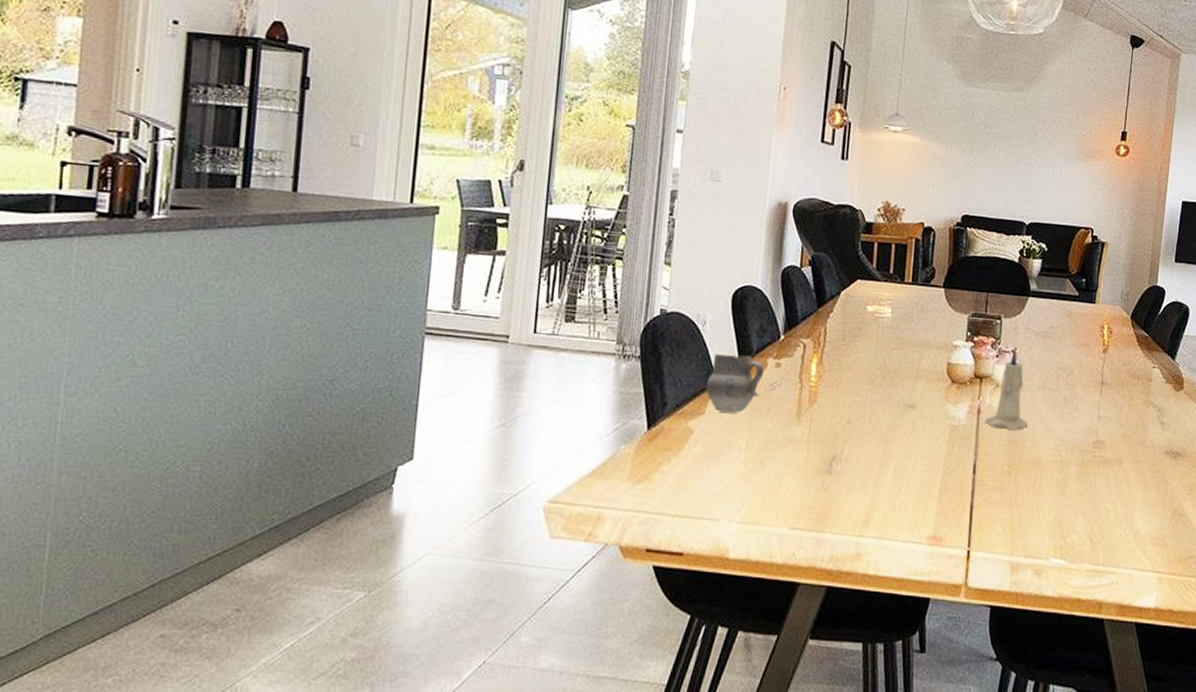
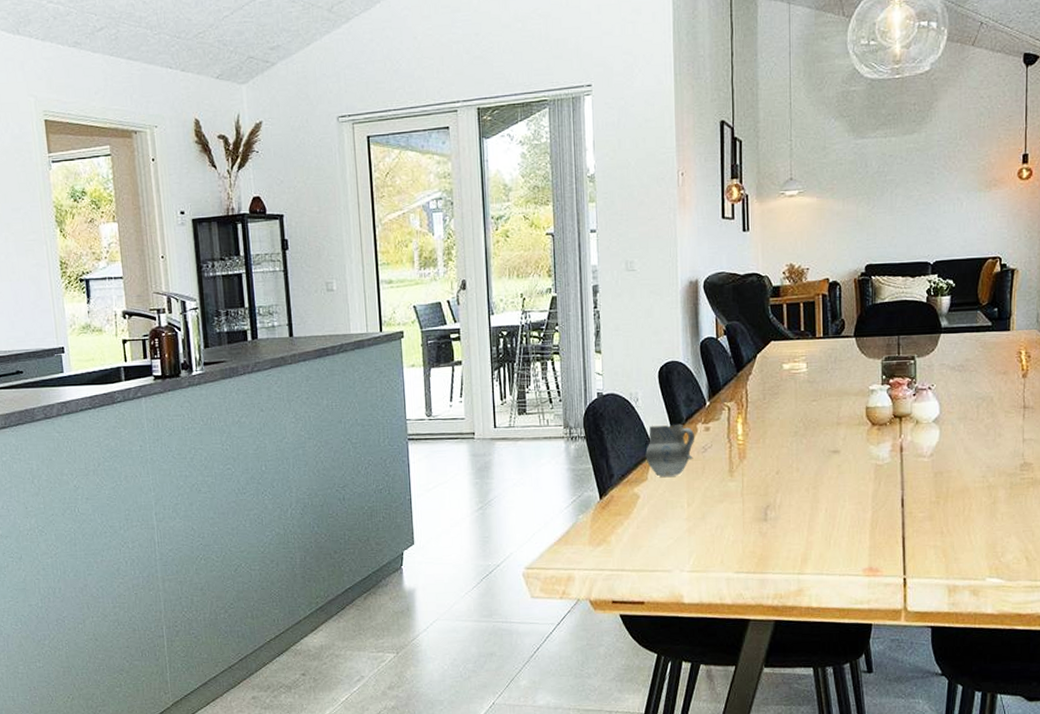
candle: present [984,347,1029,431] -> none [907,383,953,463]

